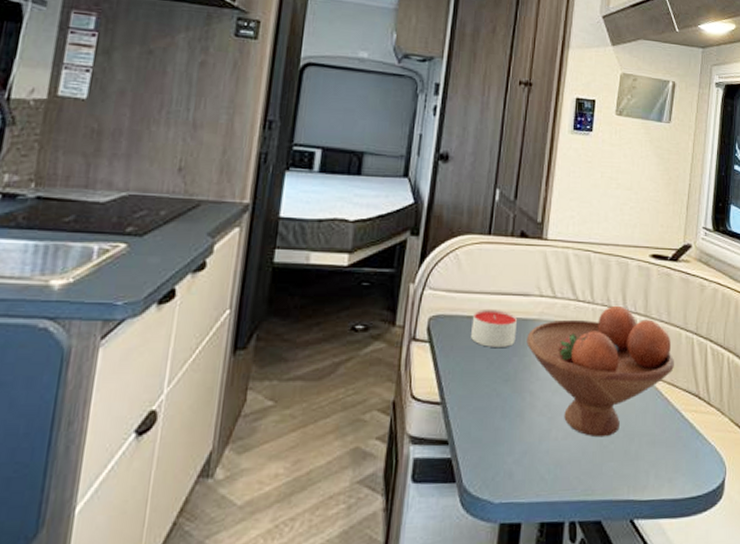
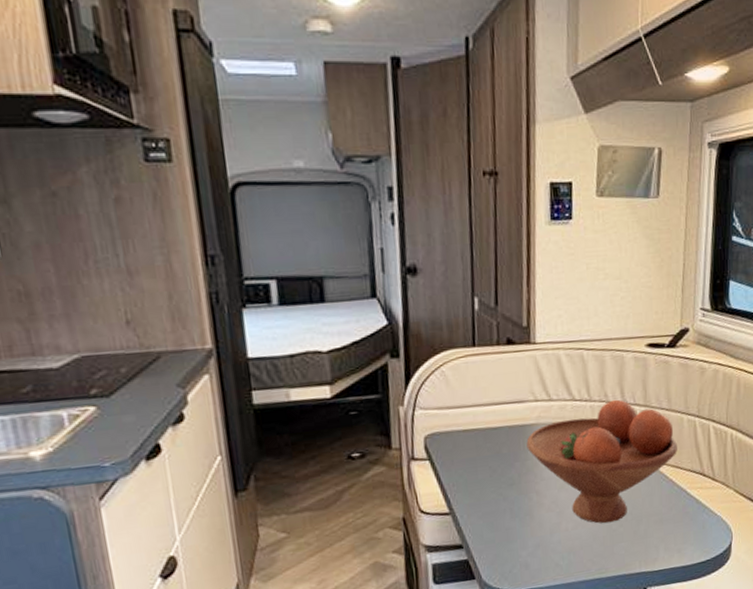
candle: present [471,308,518,347] -> none [468,419,516,457]

